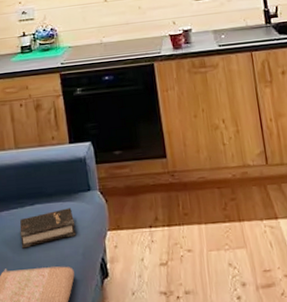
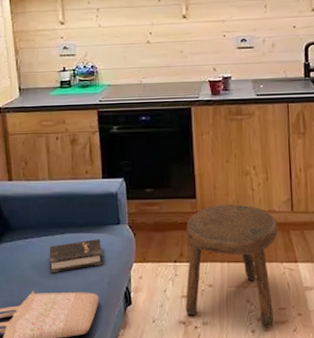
stool: none [159,160,259,295] -> present [185,204,277,329]

